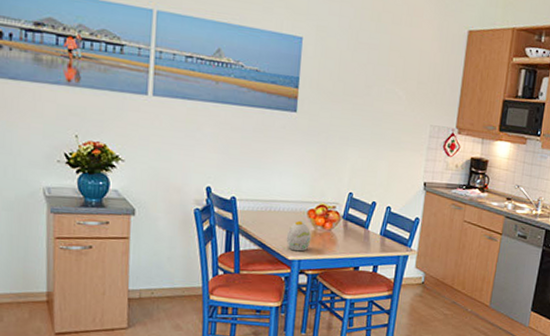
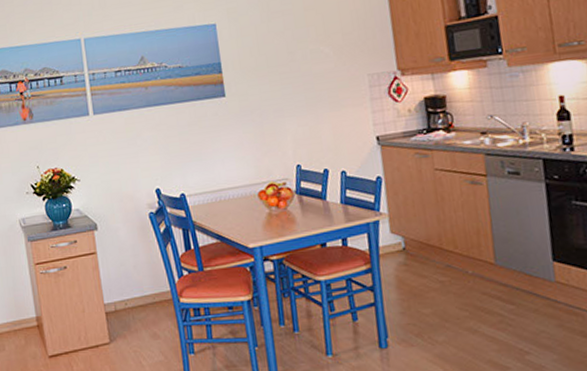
decorative egg: present [286,220,312,252] -> none [241,204,269,238]

